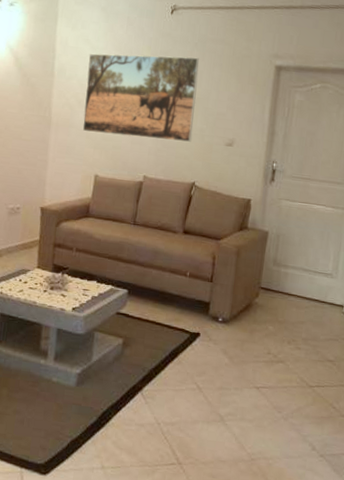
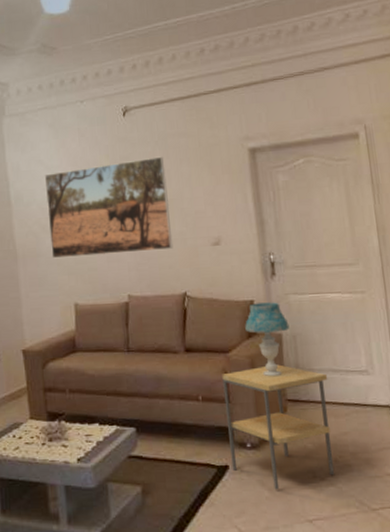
side table: none [202,256,299,359] -> present [222,364,335,490]
table lamp: none [238,202,277,267] -> present [245,302,290,377]

